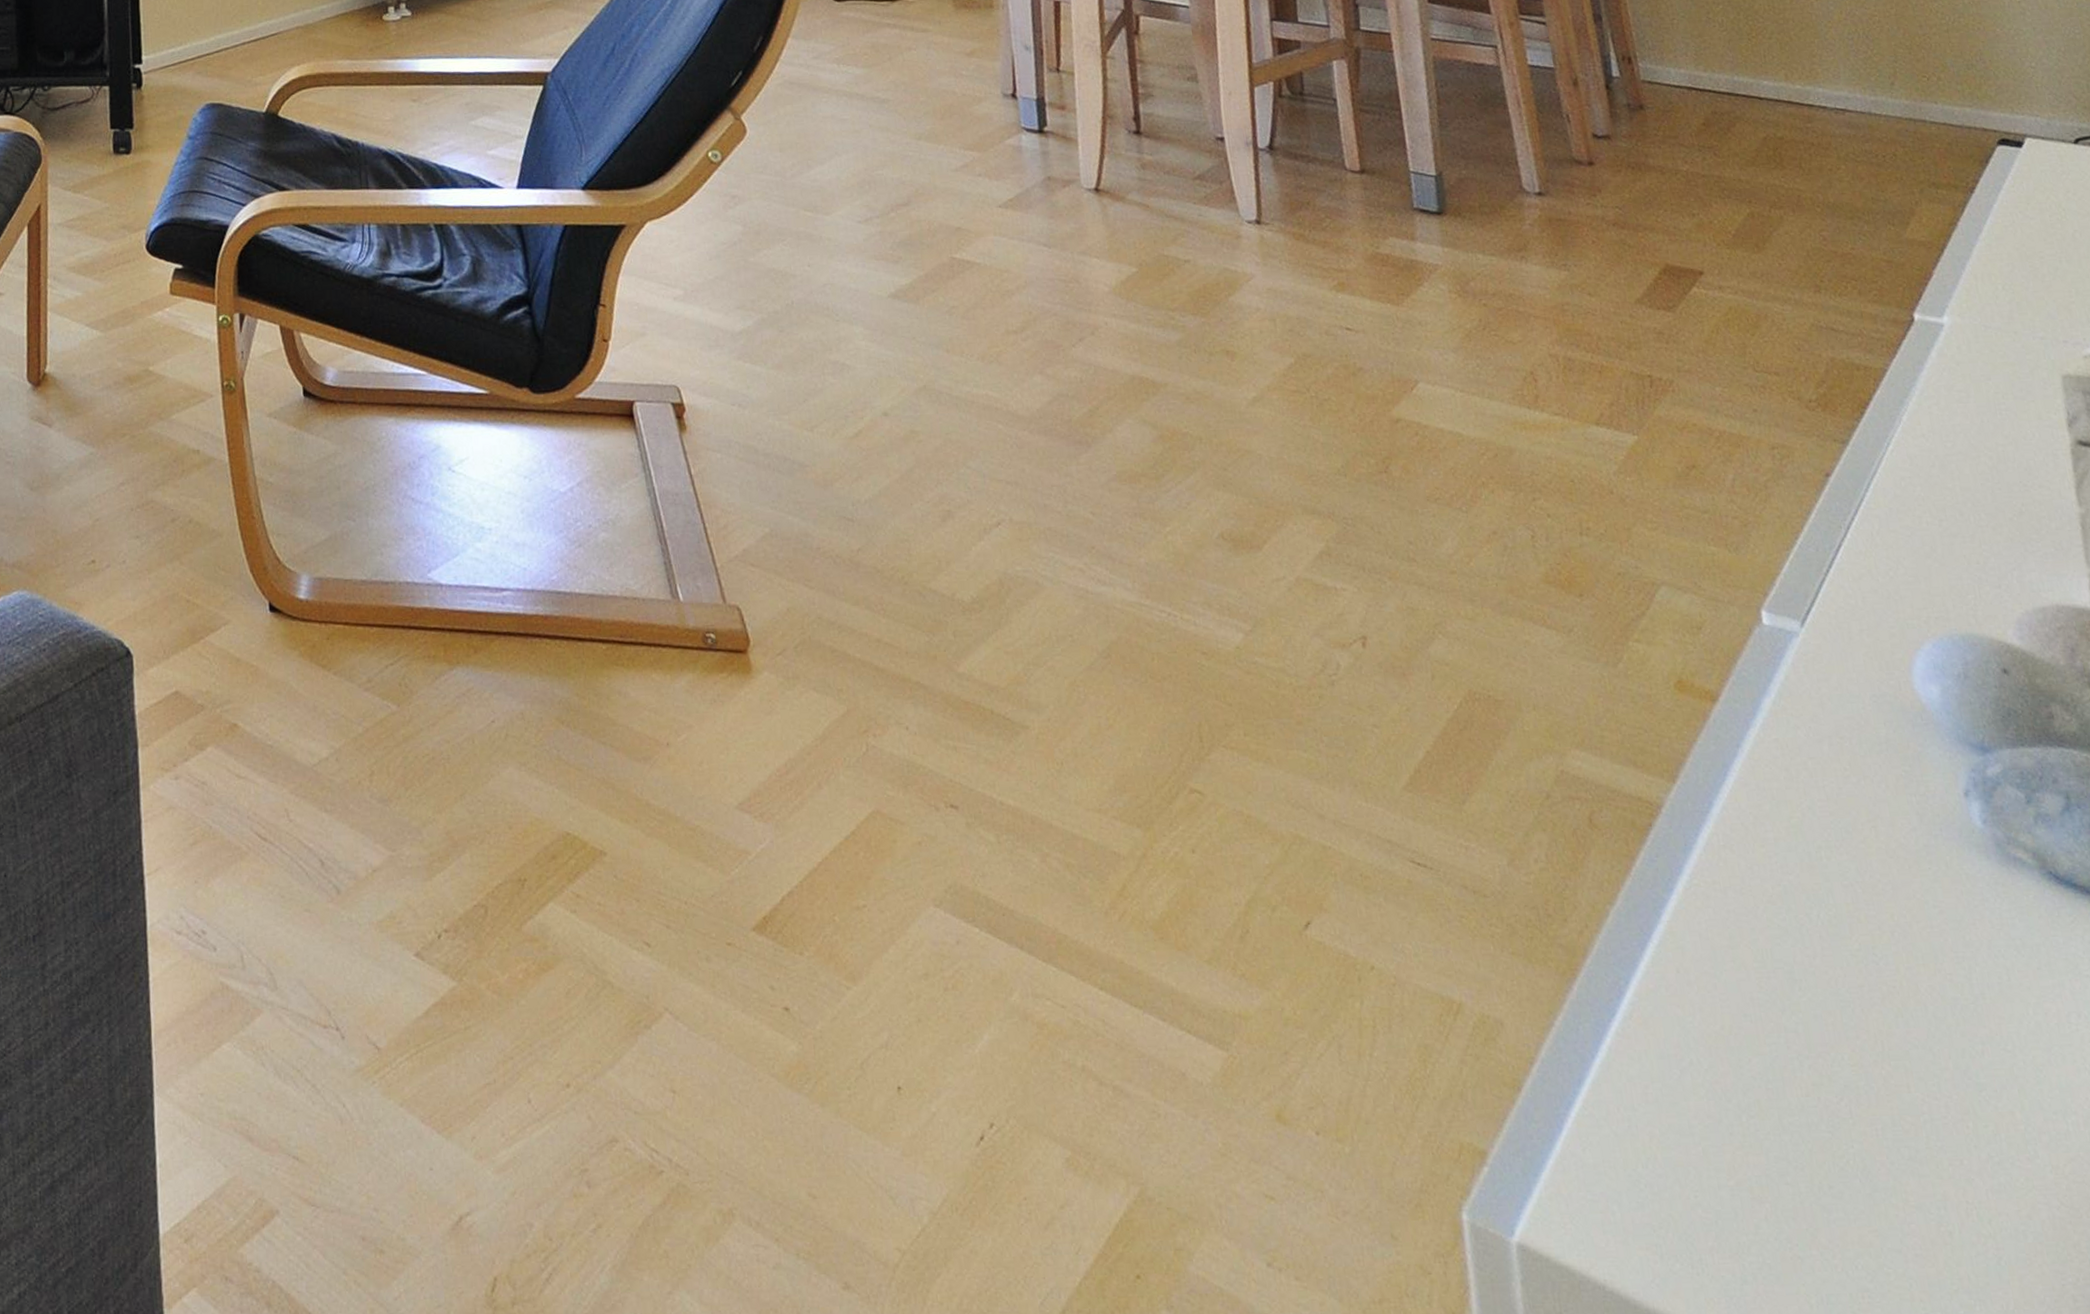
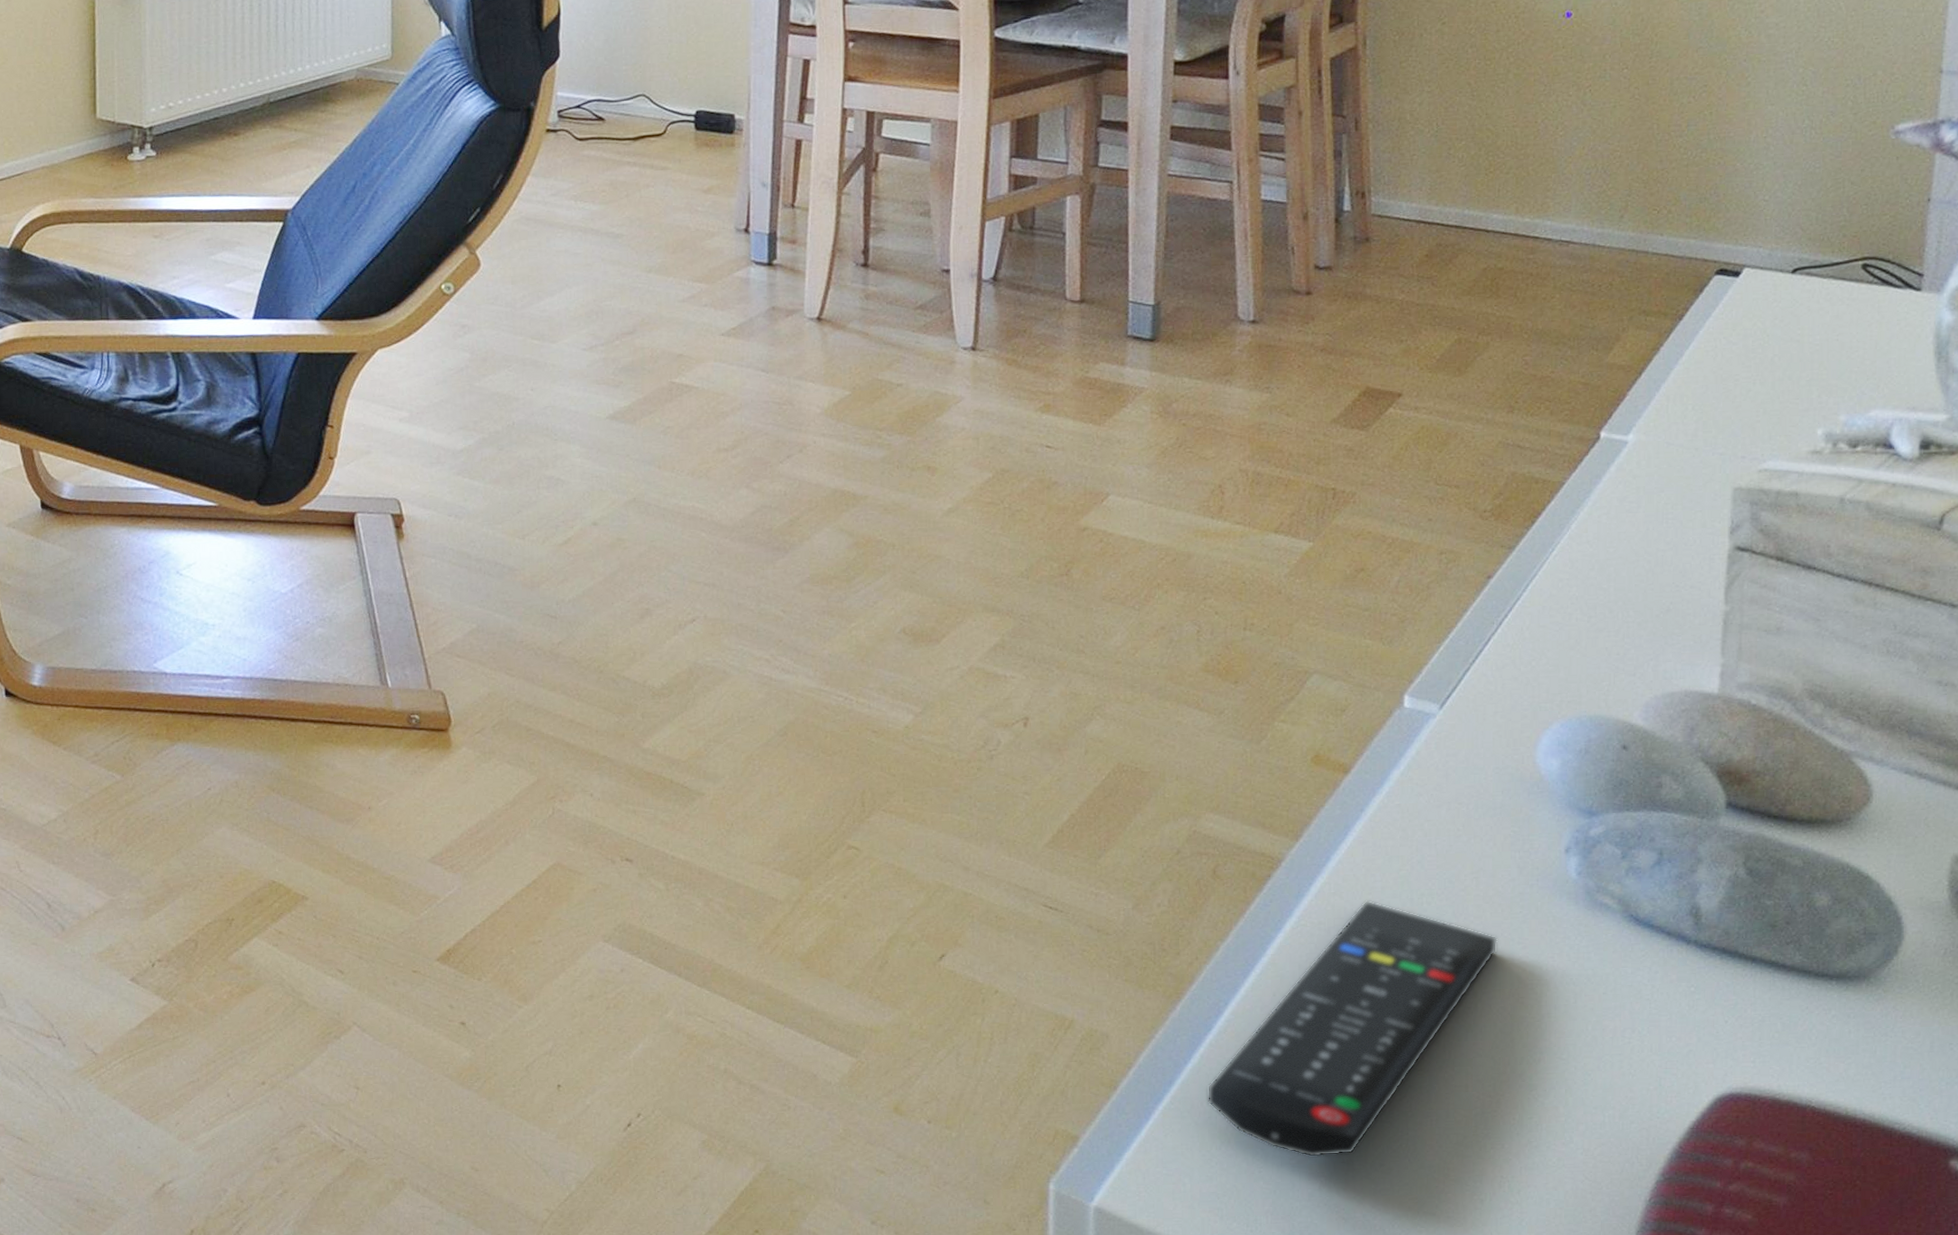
remote control: none [1621,855,1913,1178] -> present [1207,900,1498,1158]

